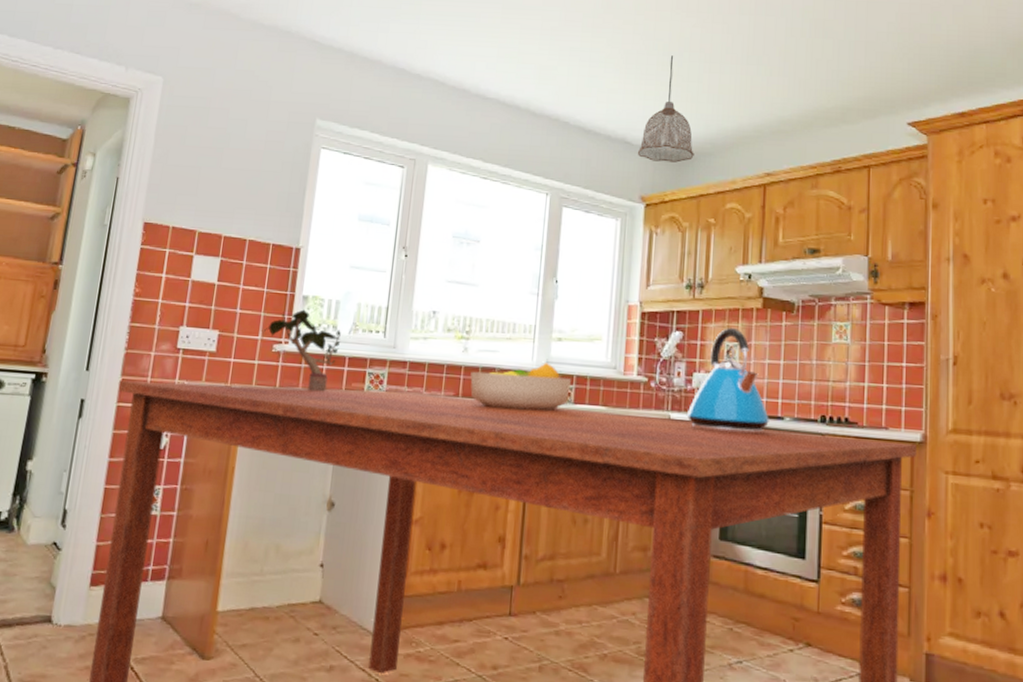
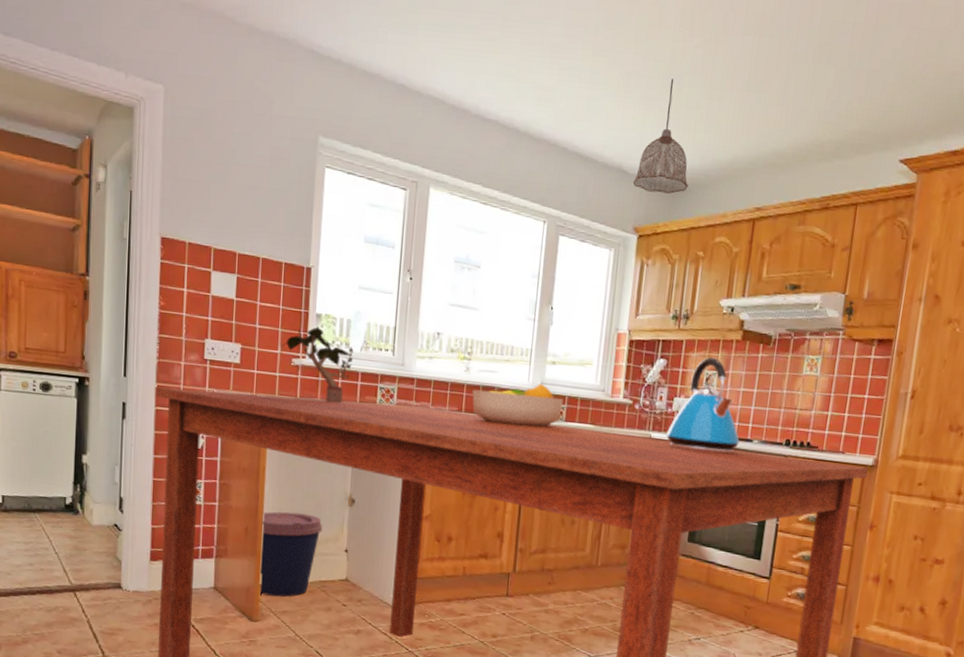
coffee cup: none [214,520,296,627] -> present [258,511,323,597]

